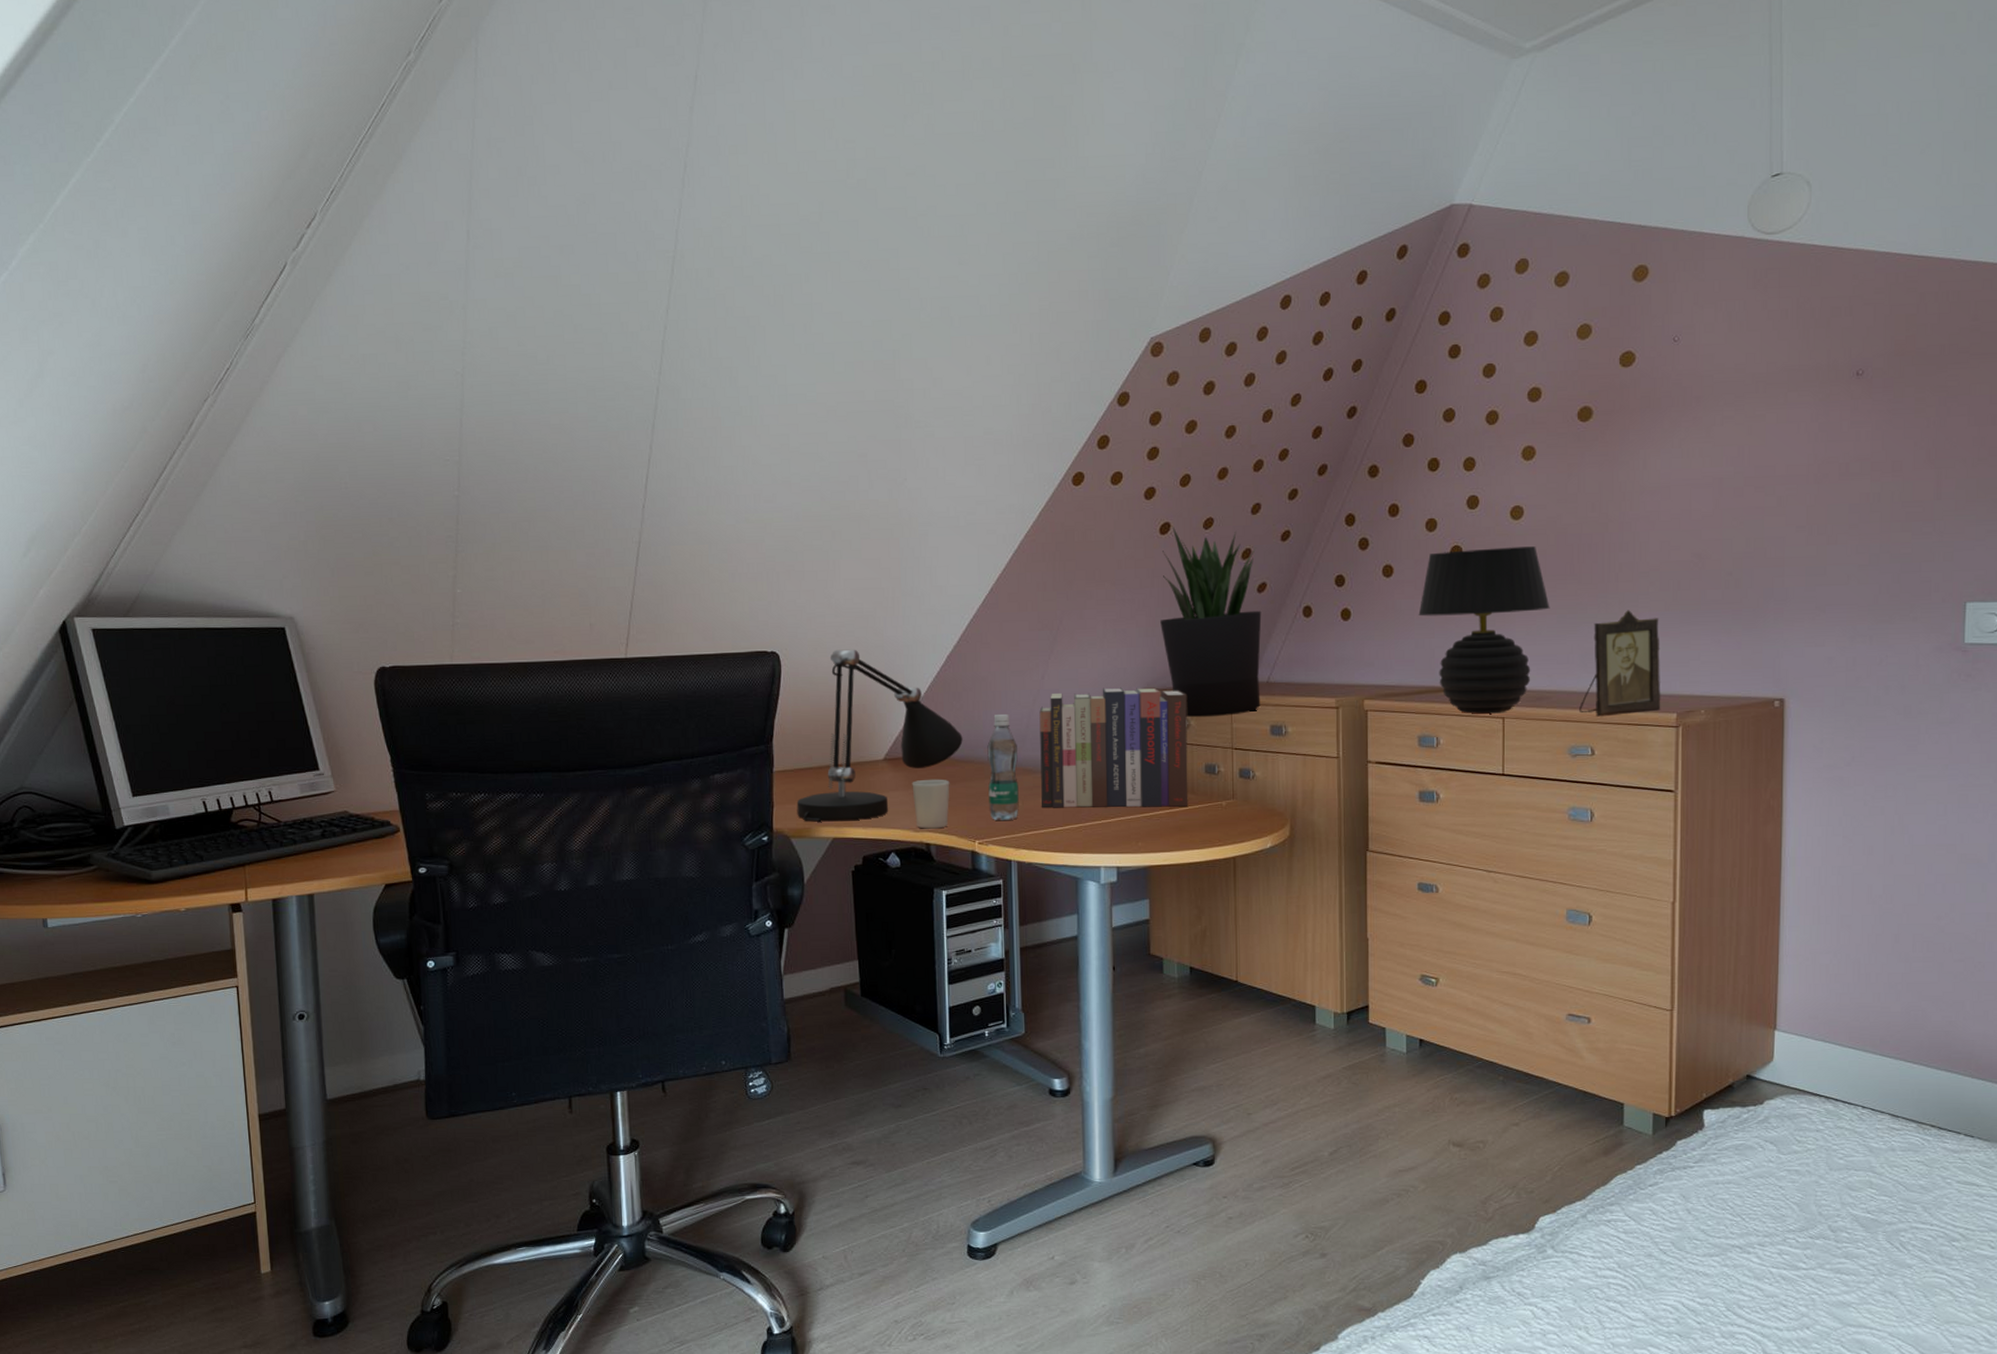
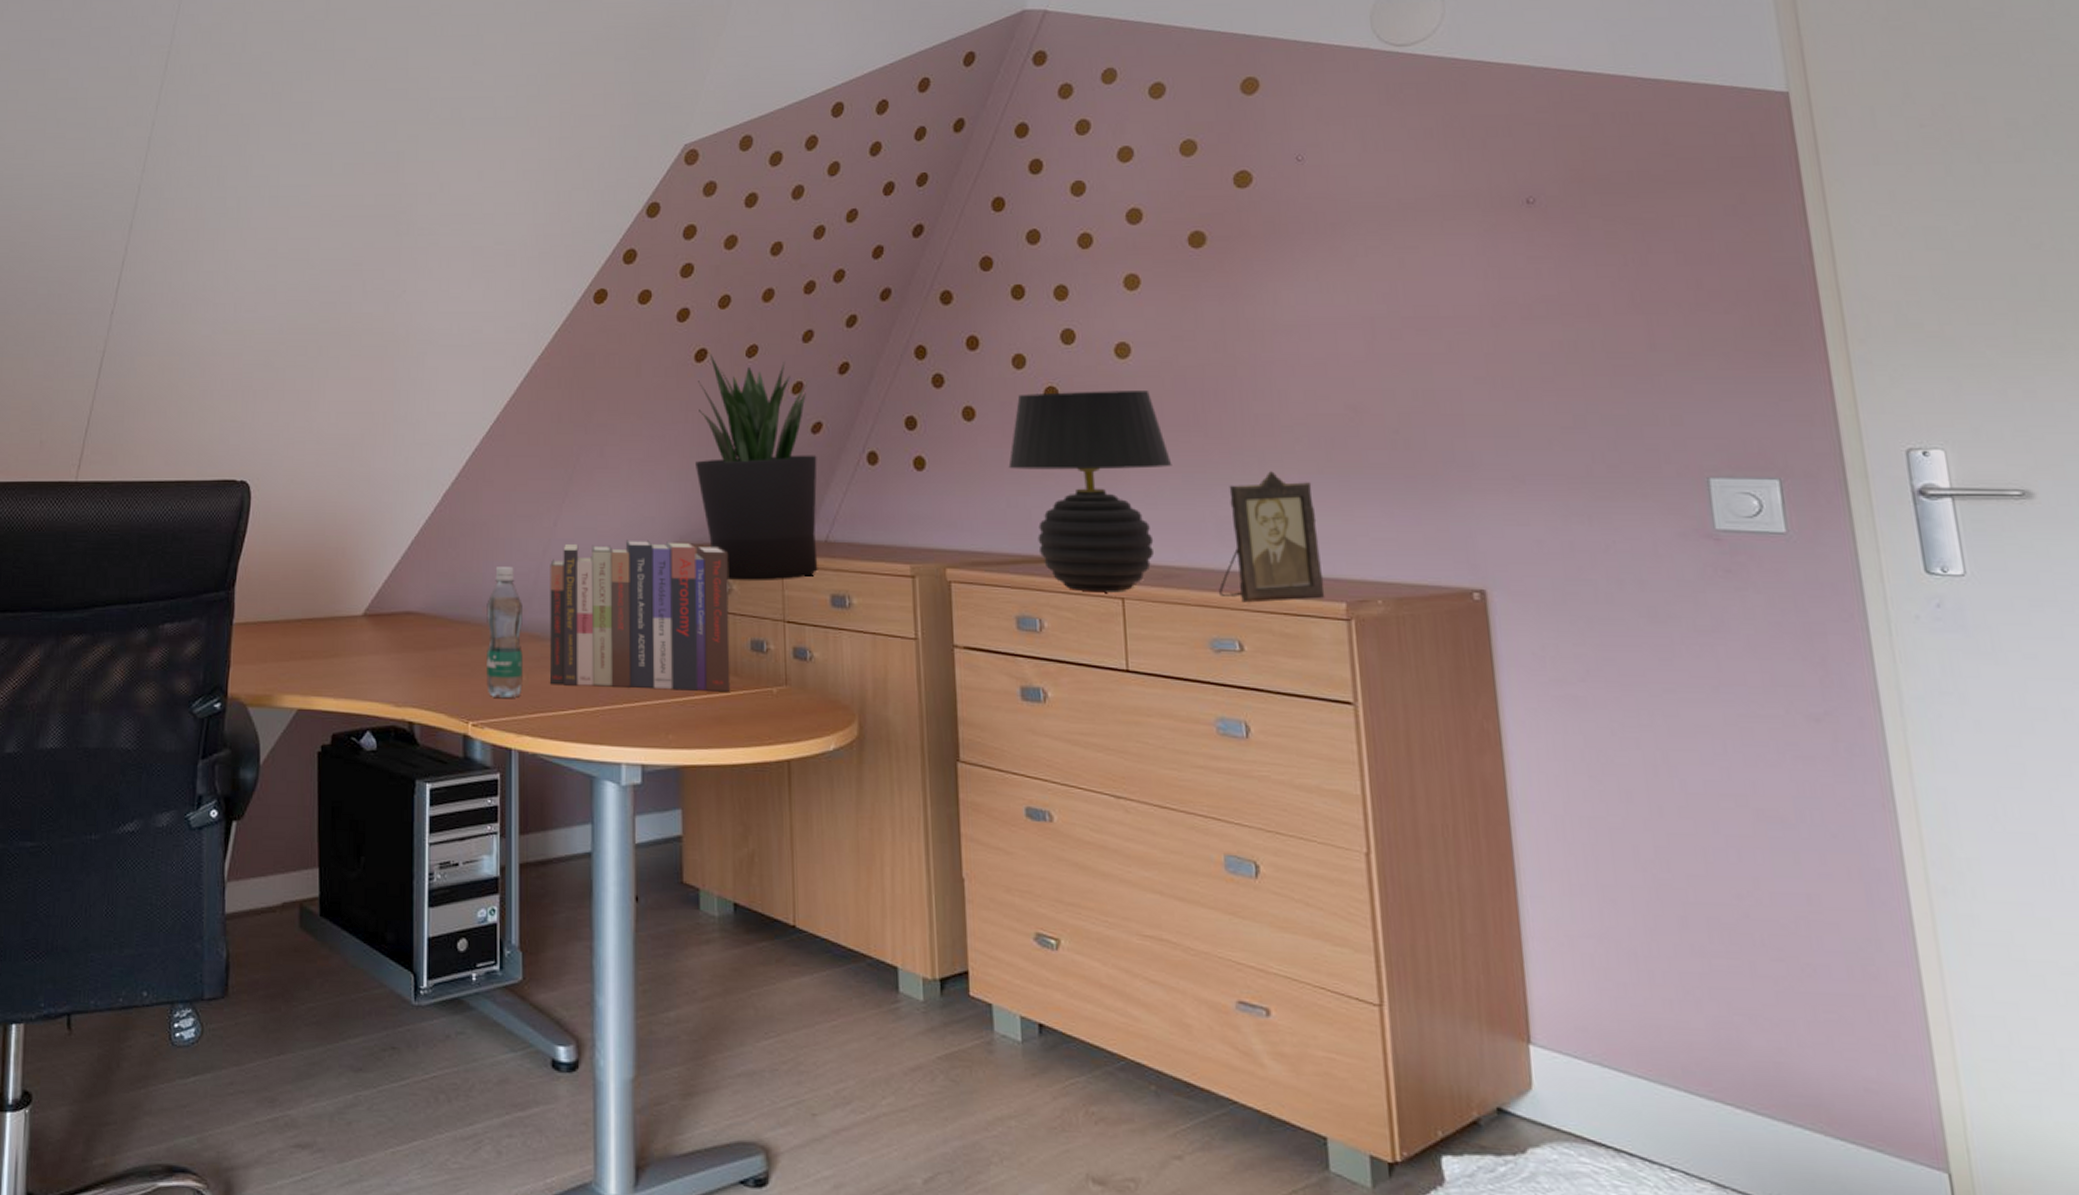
desk lamp: present [796,649,963,822] -> none [257,481,458,689]
mug: present [912,779,950,829] -> none [395,641,441,704]

